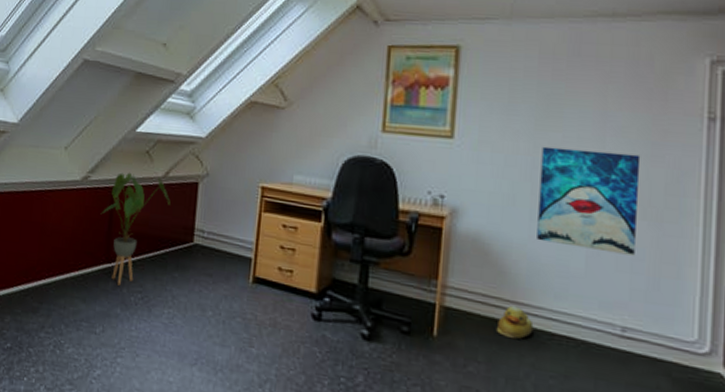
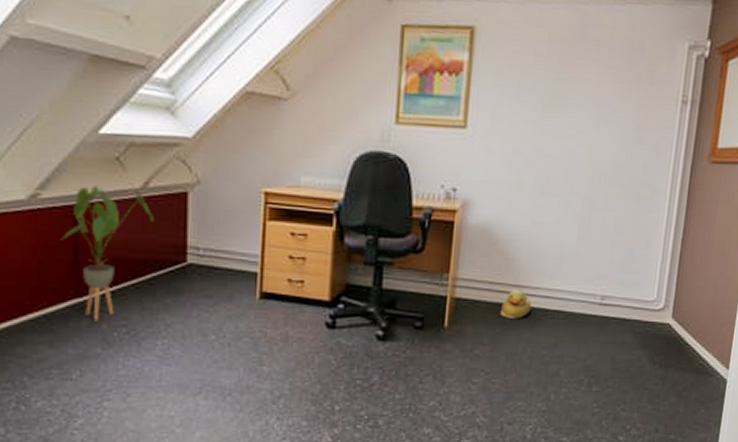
wall art: present [537,146,641,256] -> none [538,133,628,232]

